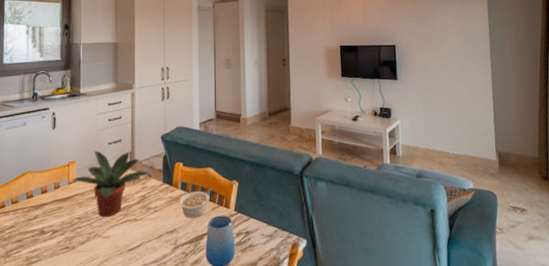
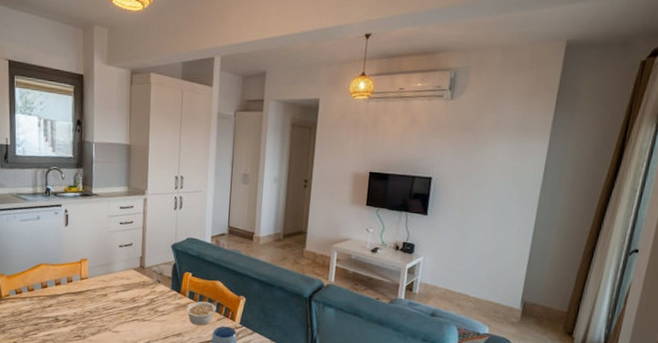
potted plant: present [72,151,151,217] -> none [84,252,160,314]

